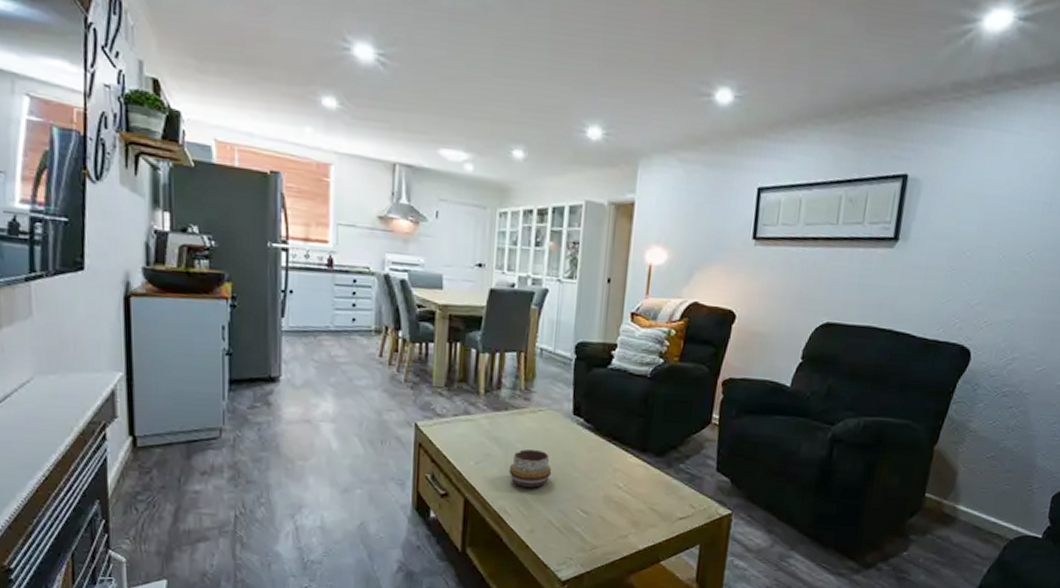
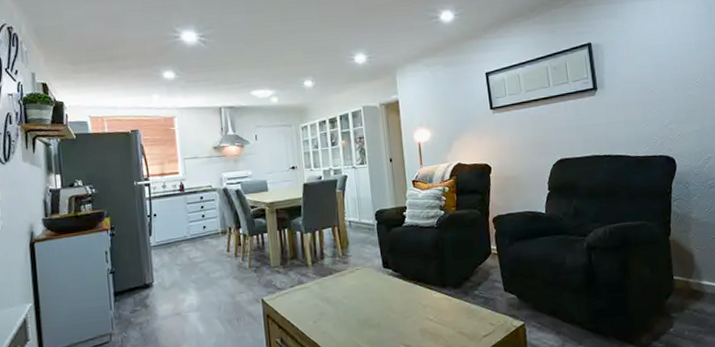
decorative bowl: present [508,449,552,488] -> none [340,302,375,335]

